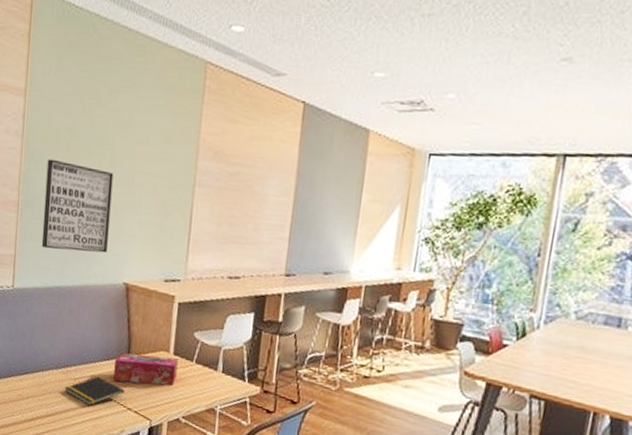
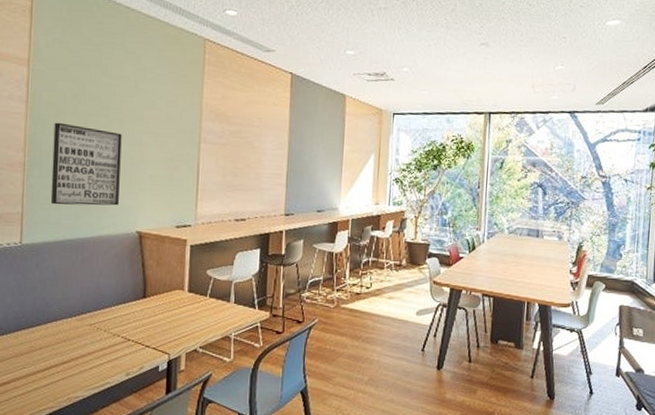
notepad: present [64,376,125,406] -> none [80,319,142,348]
tissue box: present [113,353,178,386] -> none [130,294,193,322]

